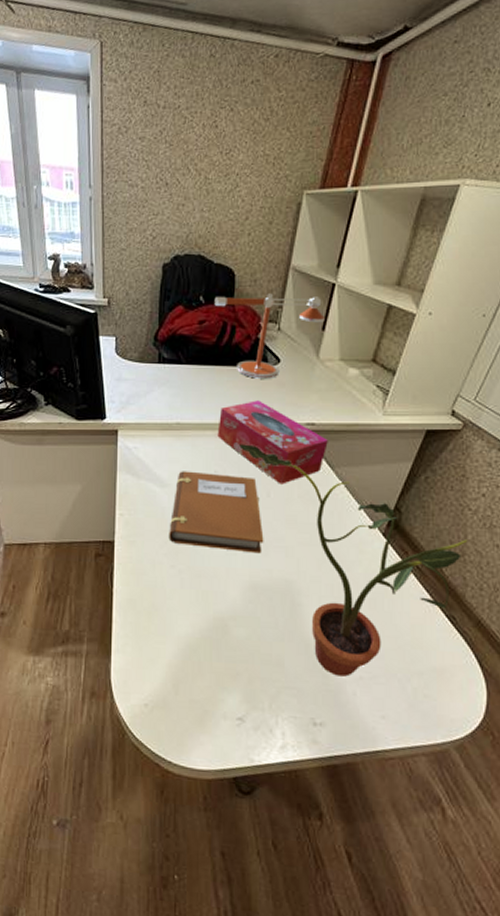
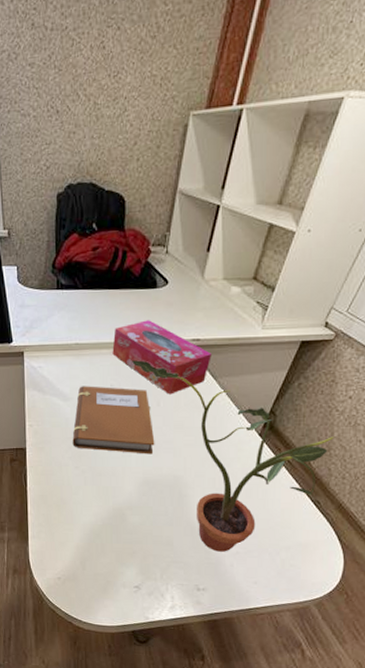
desk lamp: present [214,293,325,379] -> none [106,218,210,300]

